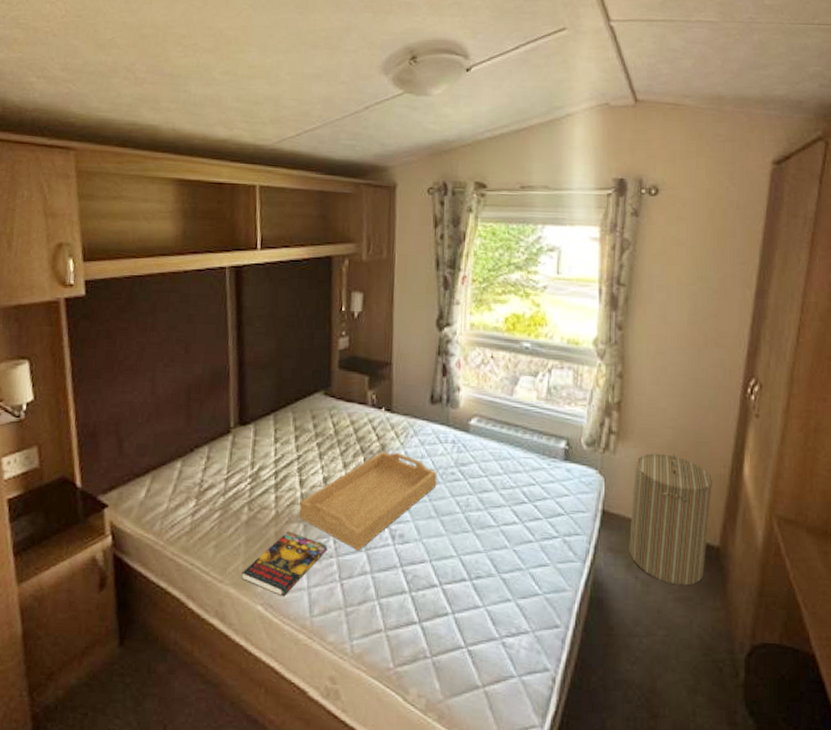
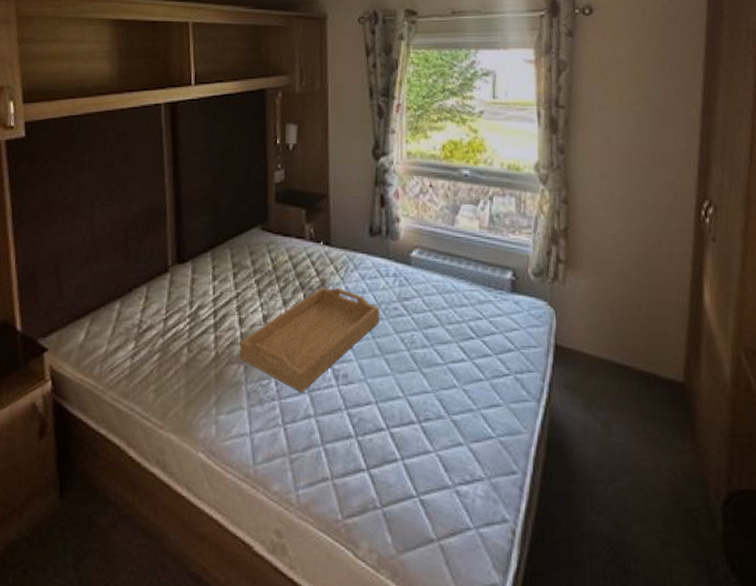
book: present [241,531,326,597] -> none [182,373,268,443]
laundry hamper: present [629,453,713,586] -> none [585,281,672,426]

